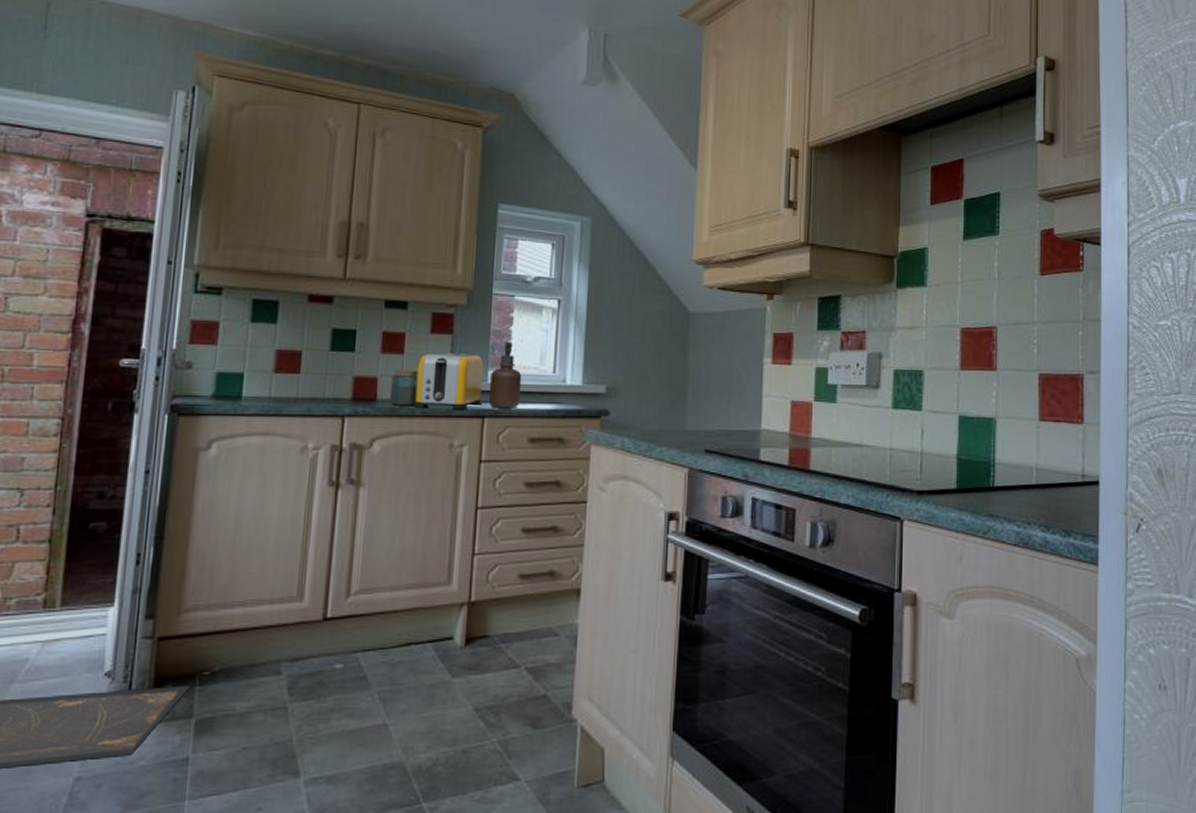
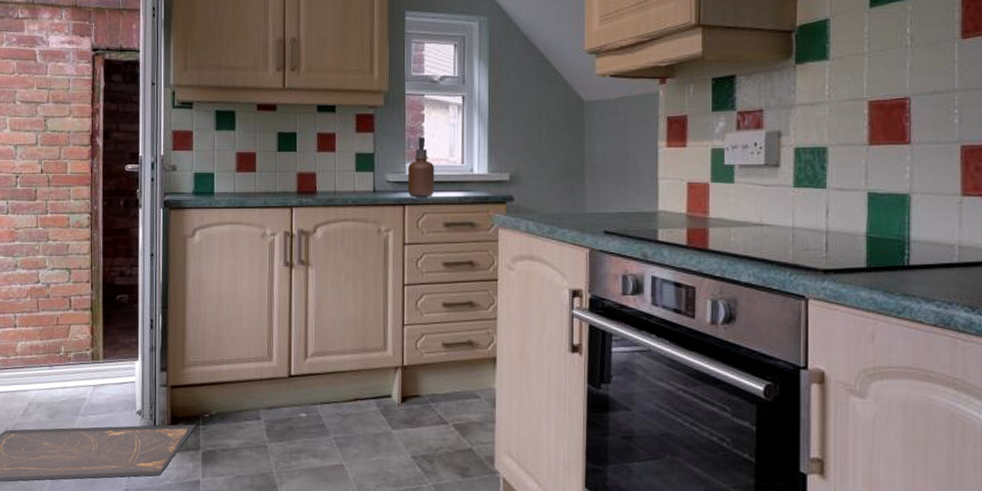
peanut butter: present [389,369,418,406] -> none [326,165,349,197]
toaster: present [415,353,484,410] -> none [347,149,402,199]

